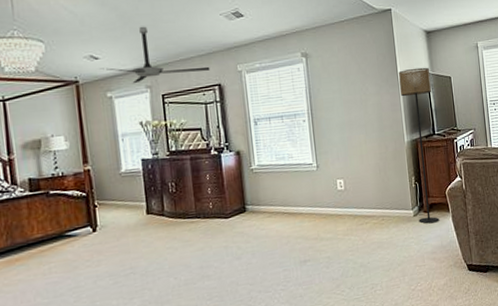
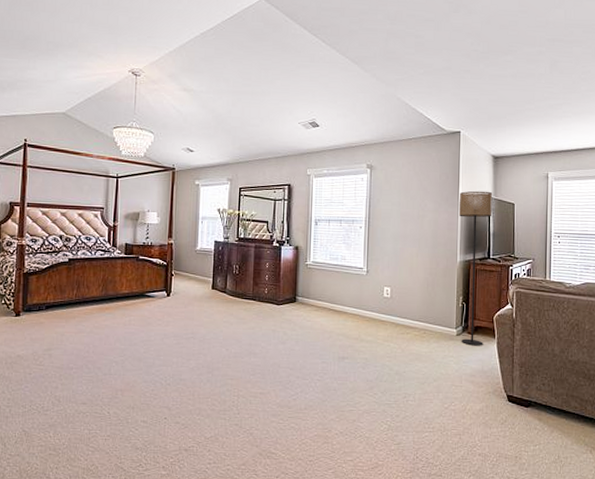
ceiling fan: present [100,26,211,84] -> none [193,127,283,176]

